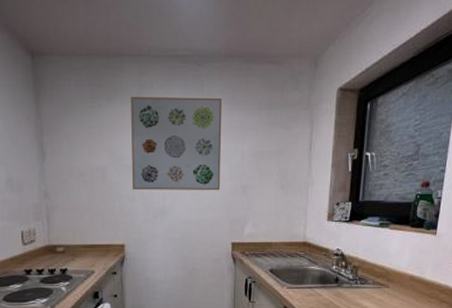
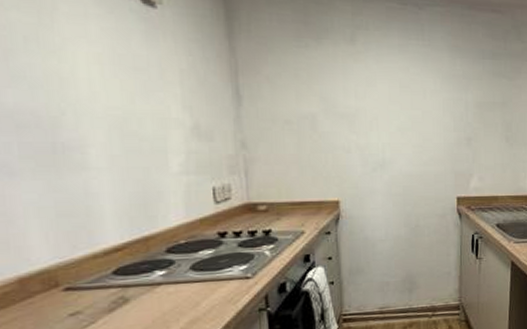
wall art: present [131,96,222,191] -> none [344,37,445,143]

